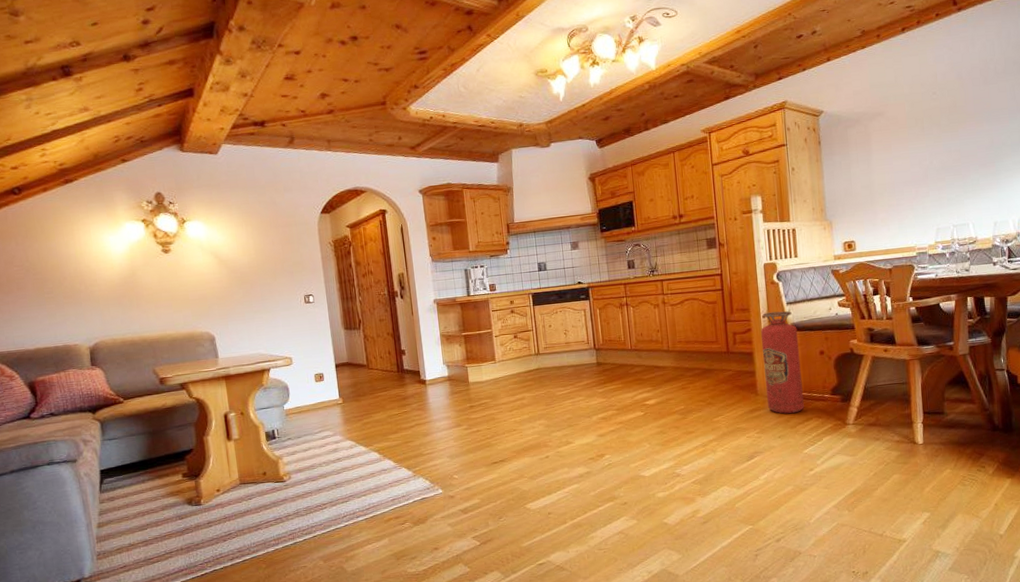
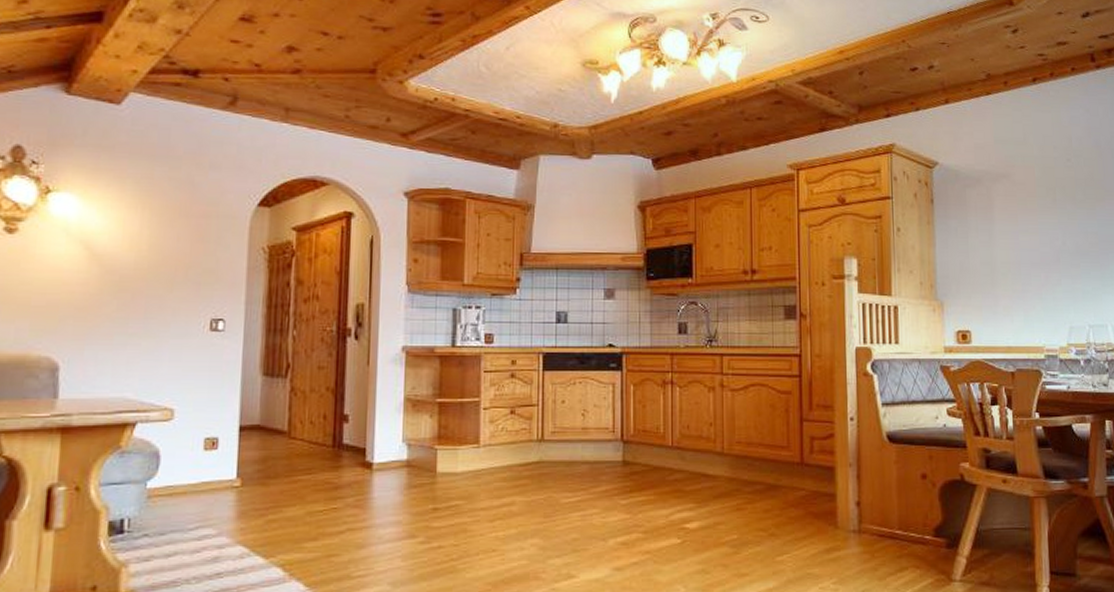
fire extinguisher: present [761,311,804,414] -> none [847,414,898,559]

